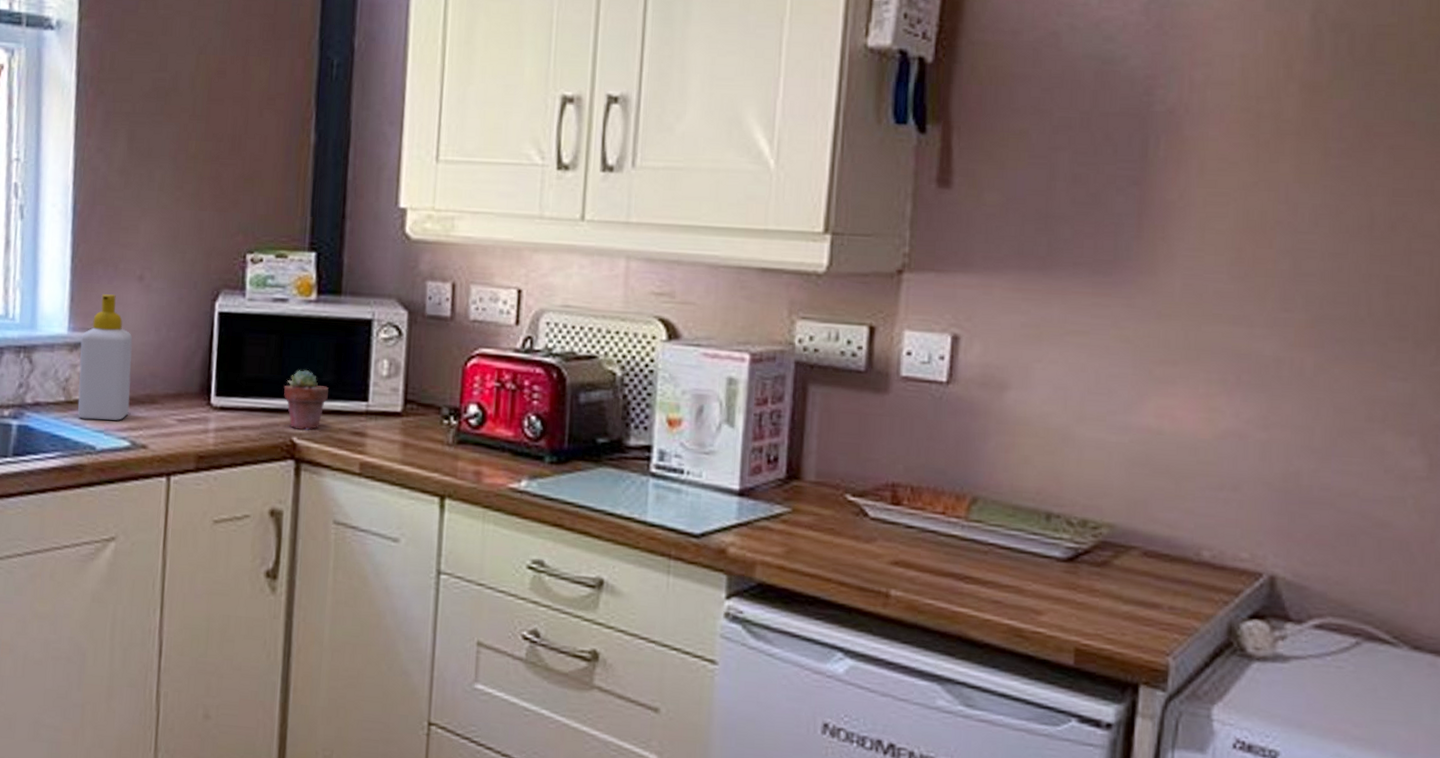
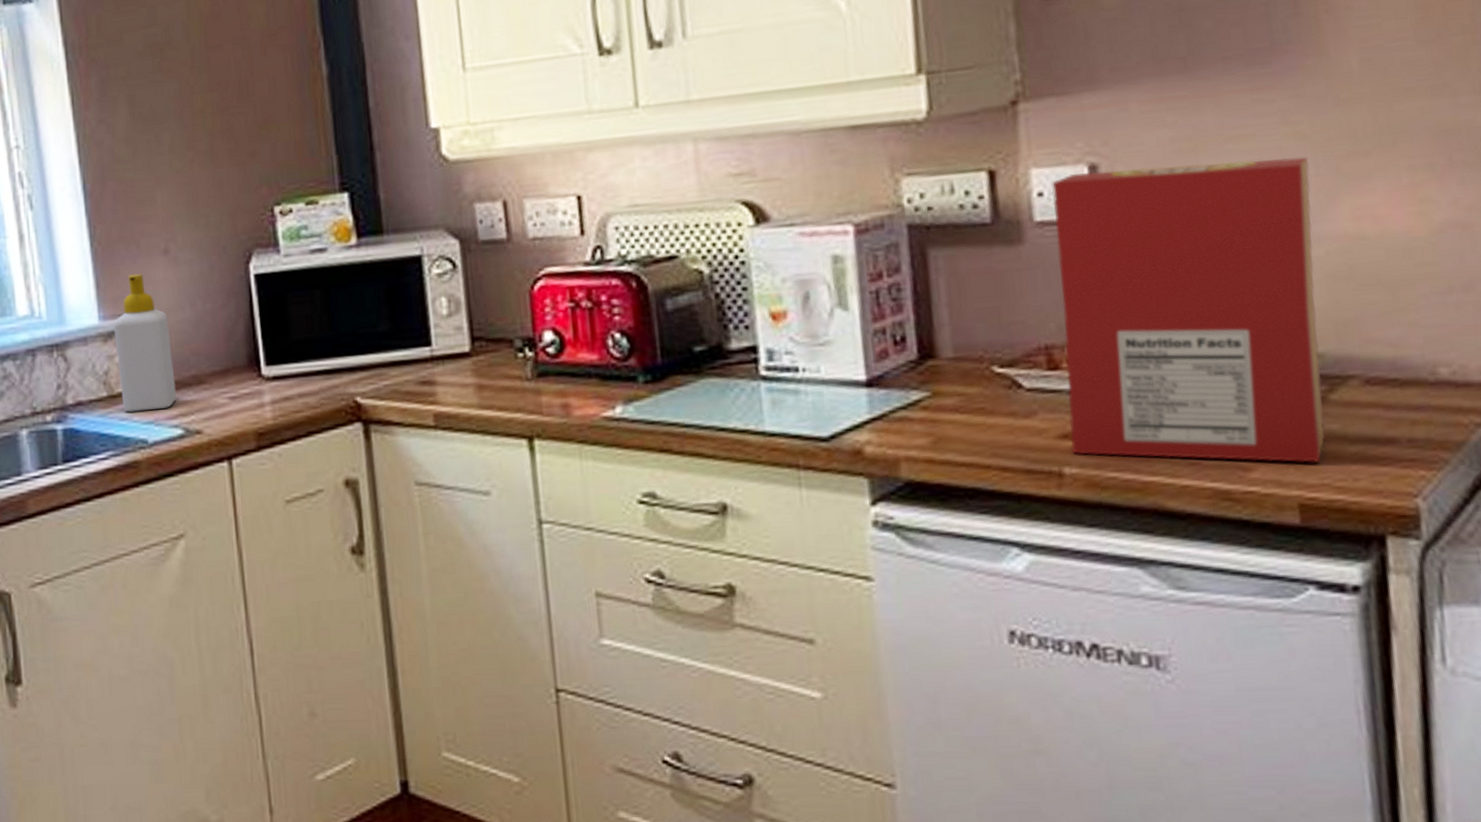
potted succulent: present [283,369,329,431] -> none [337,321,387,389]
cereal box: none [899,341,1129,615] -> present [1052,156,1326,463]

